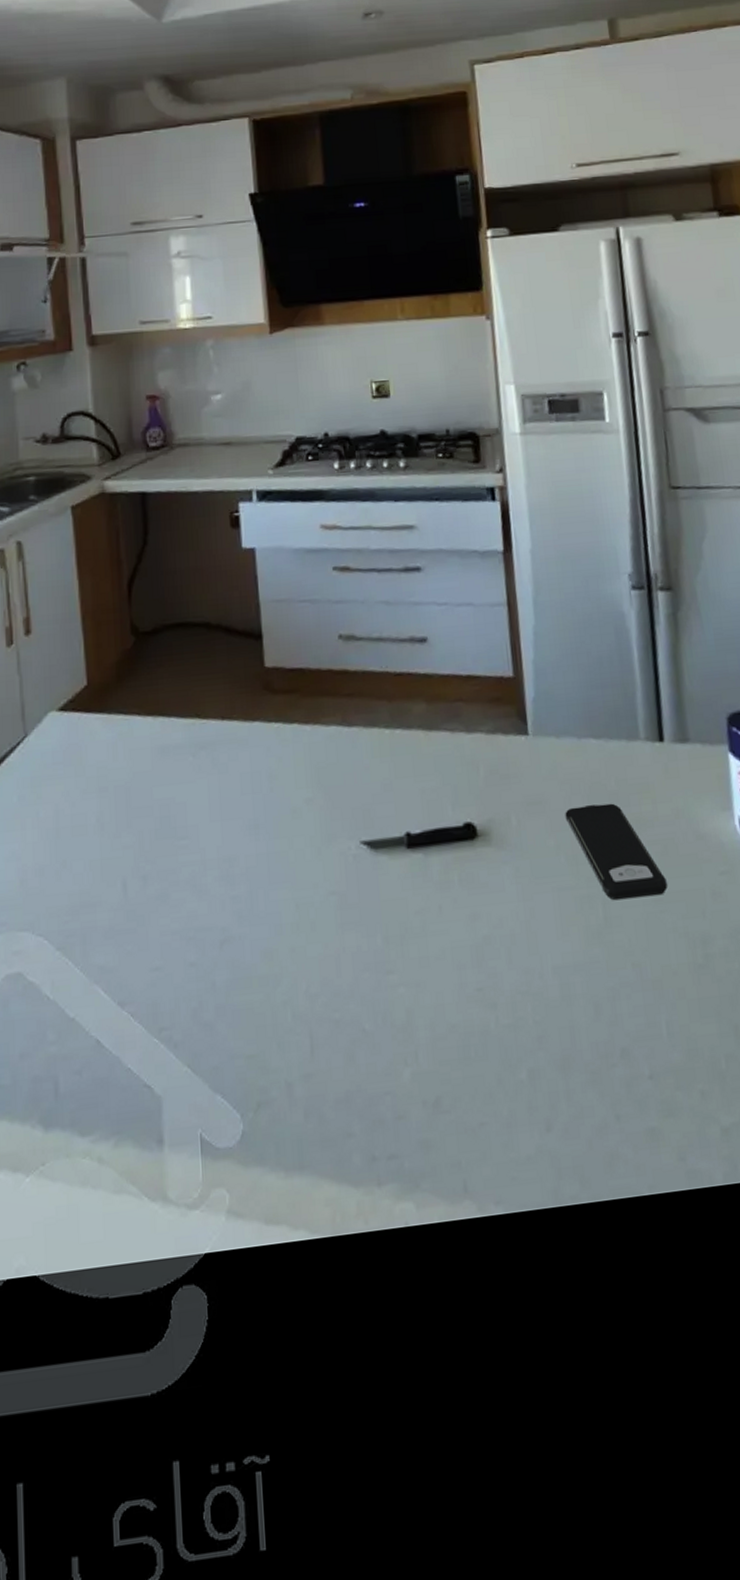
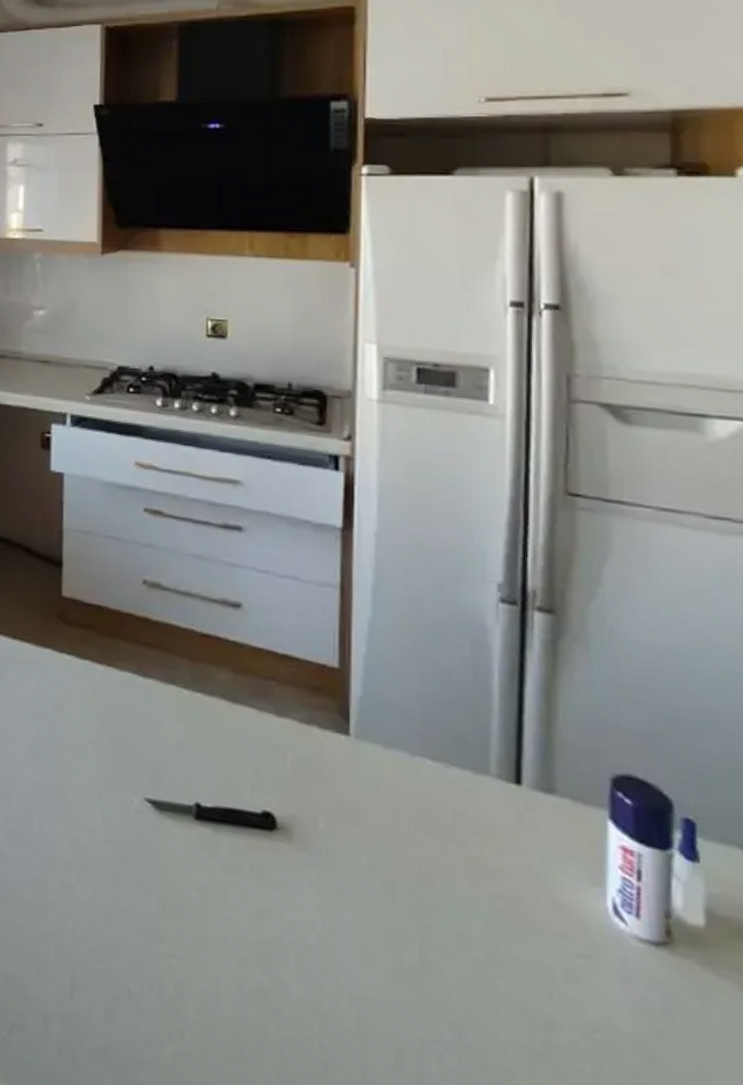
phone: present [565,803,668,901] -> none [384,828,507,957]

